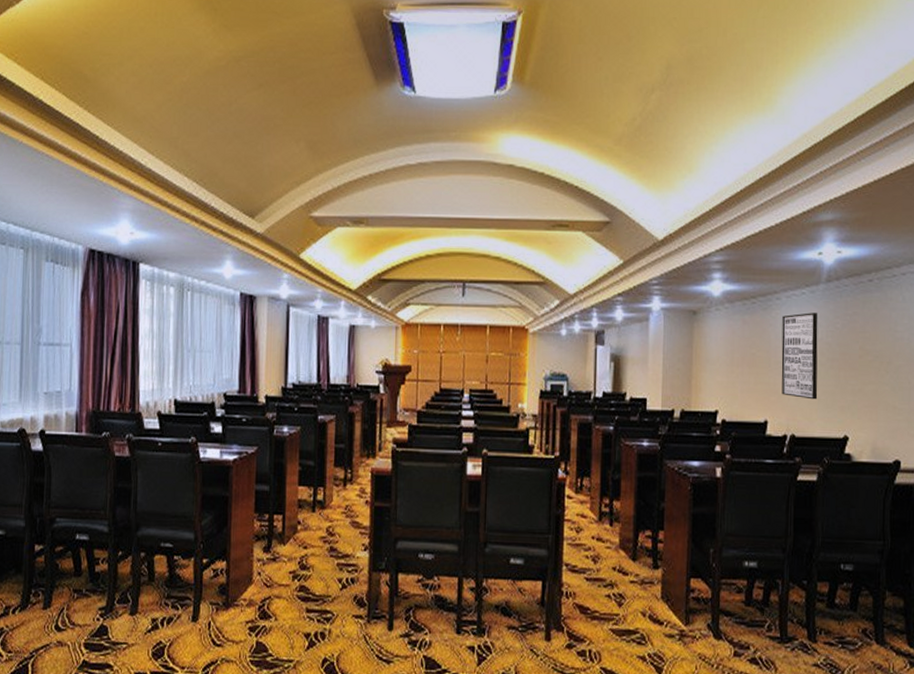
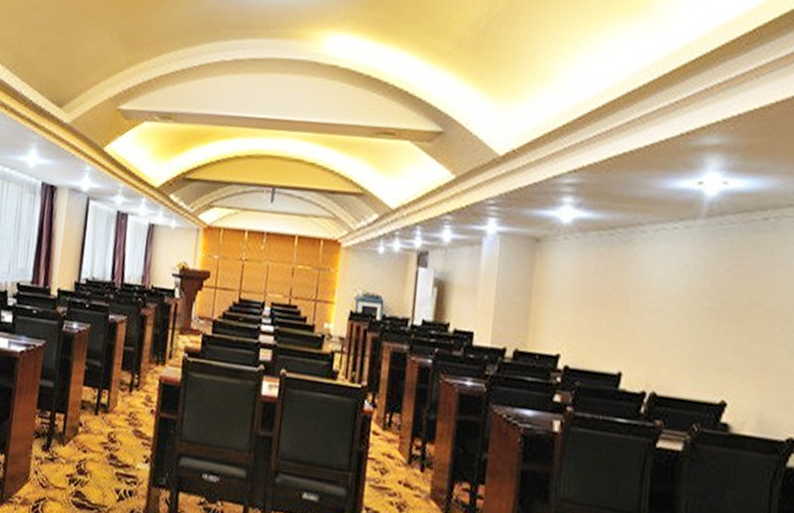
wall art: present [781,313,818,400] -> none [642,251,694,354]

